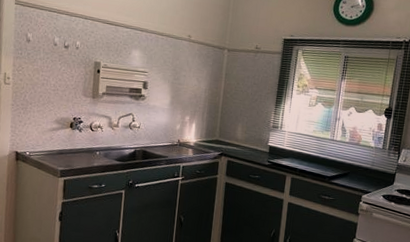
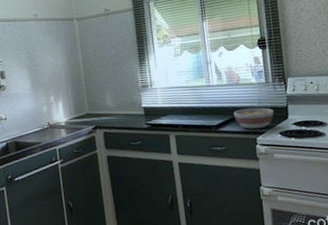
bowl: none [347,167,383,188] -> present [234,107,274,129]

